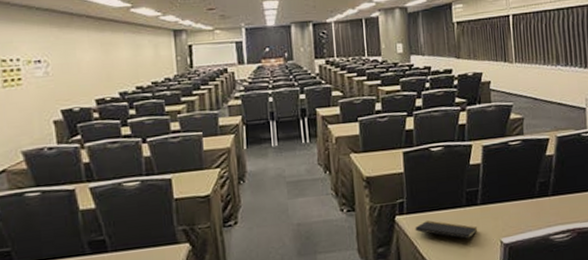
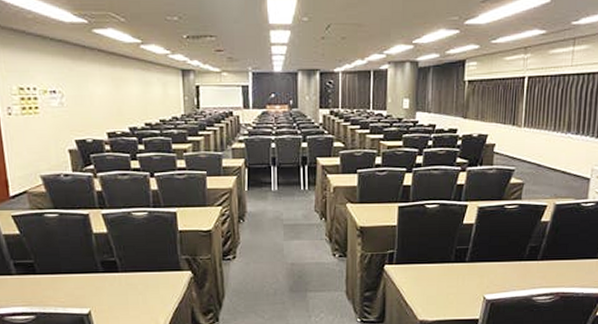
notepad: present [415,220,478,246] -> none [402,272,463,299]

